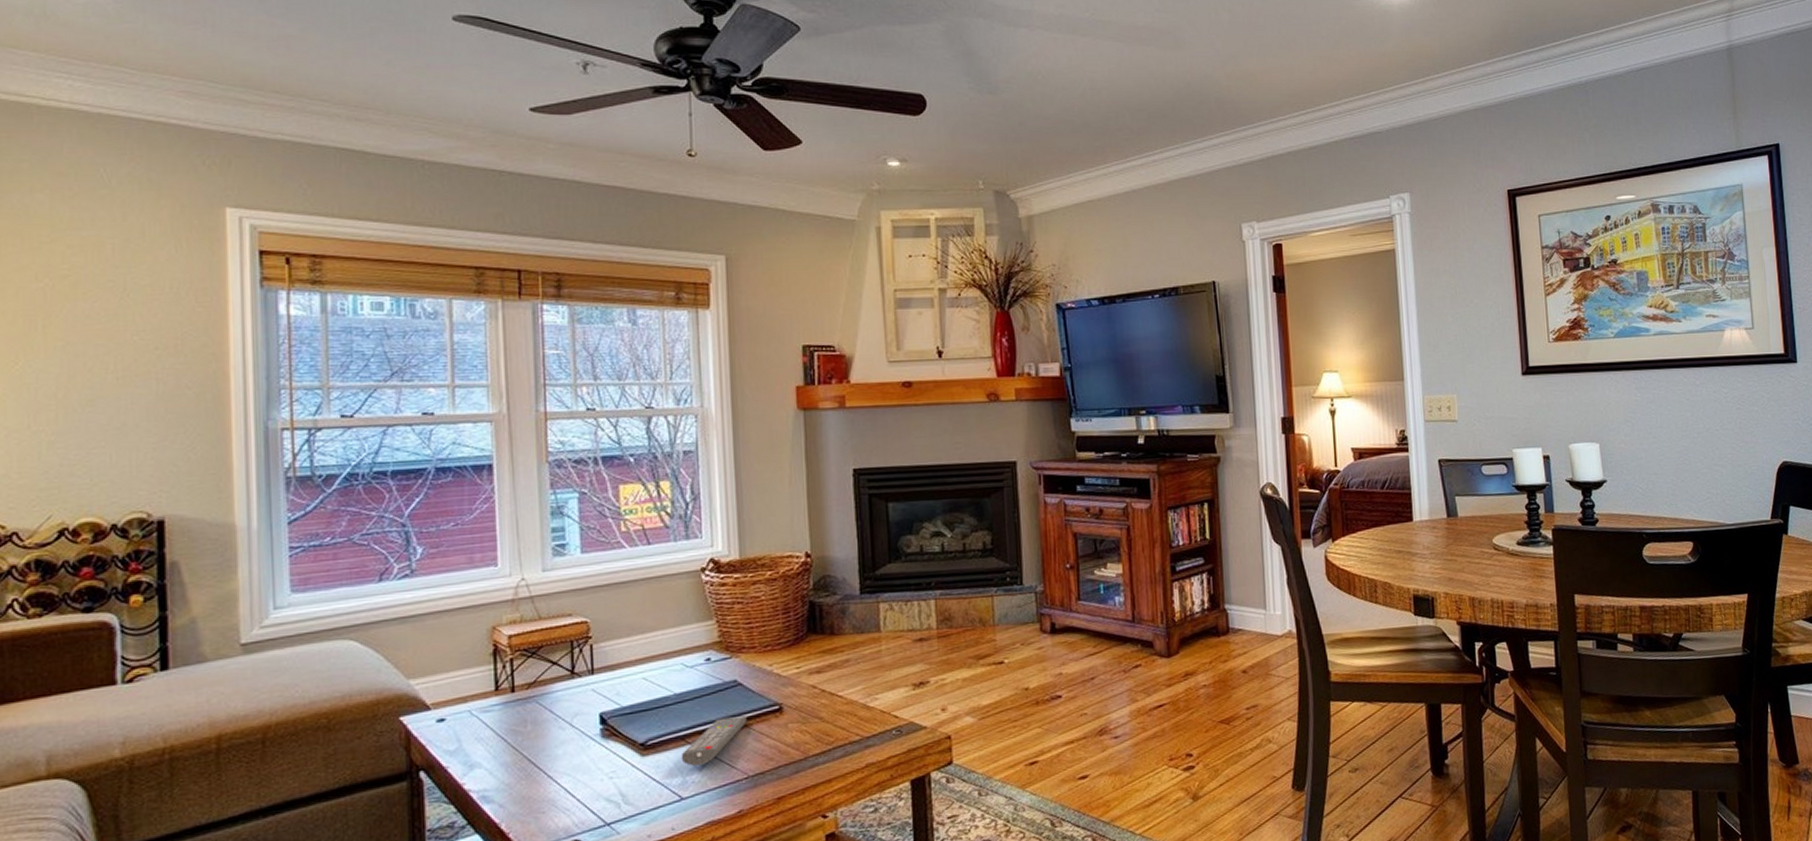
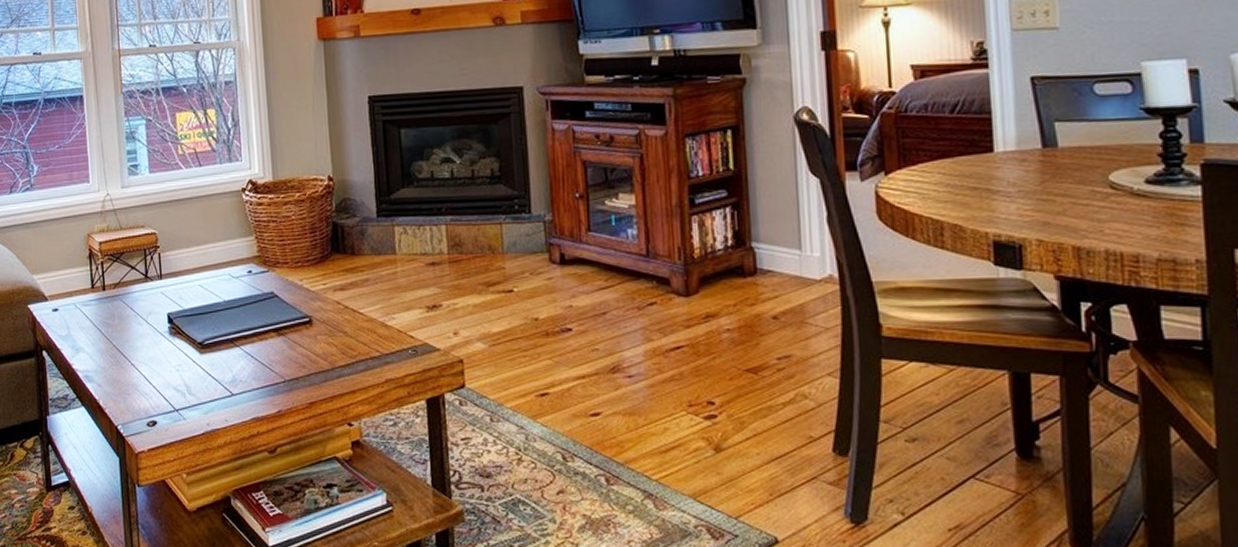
remote control: present [681,716,747,766] -> none [230,325,283,366]

